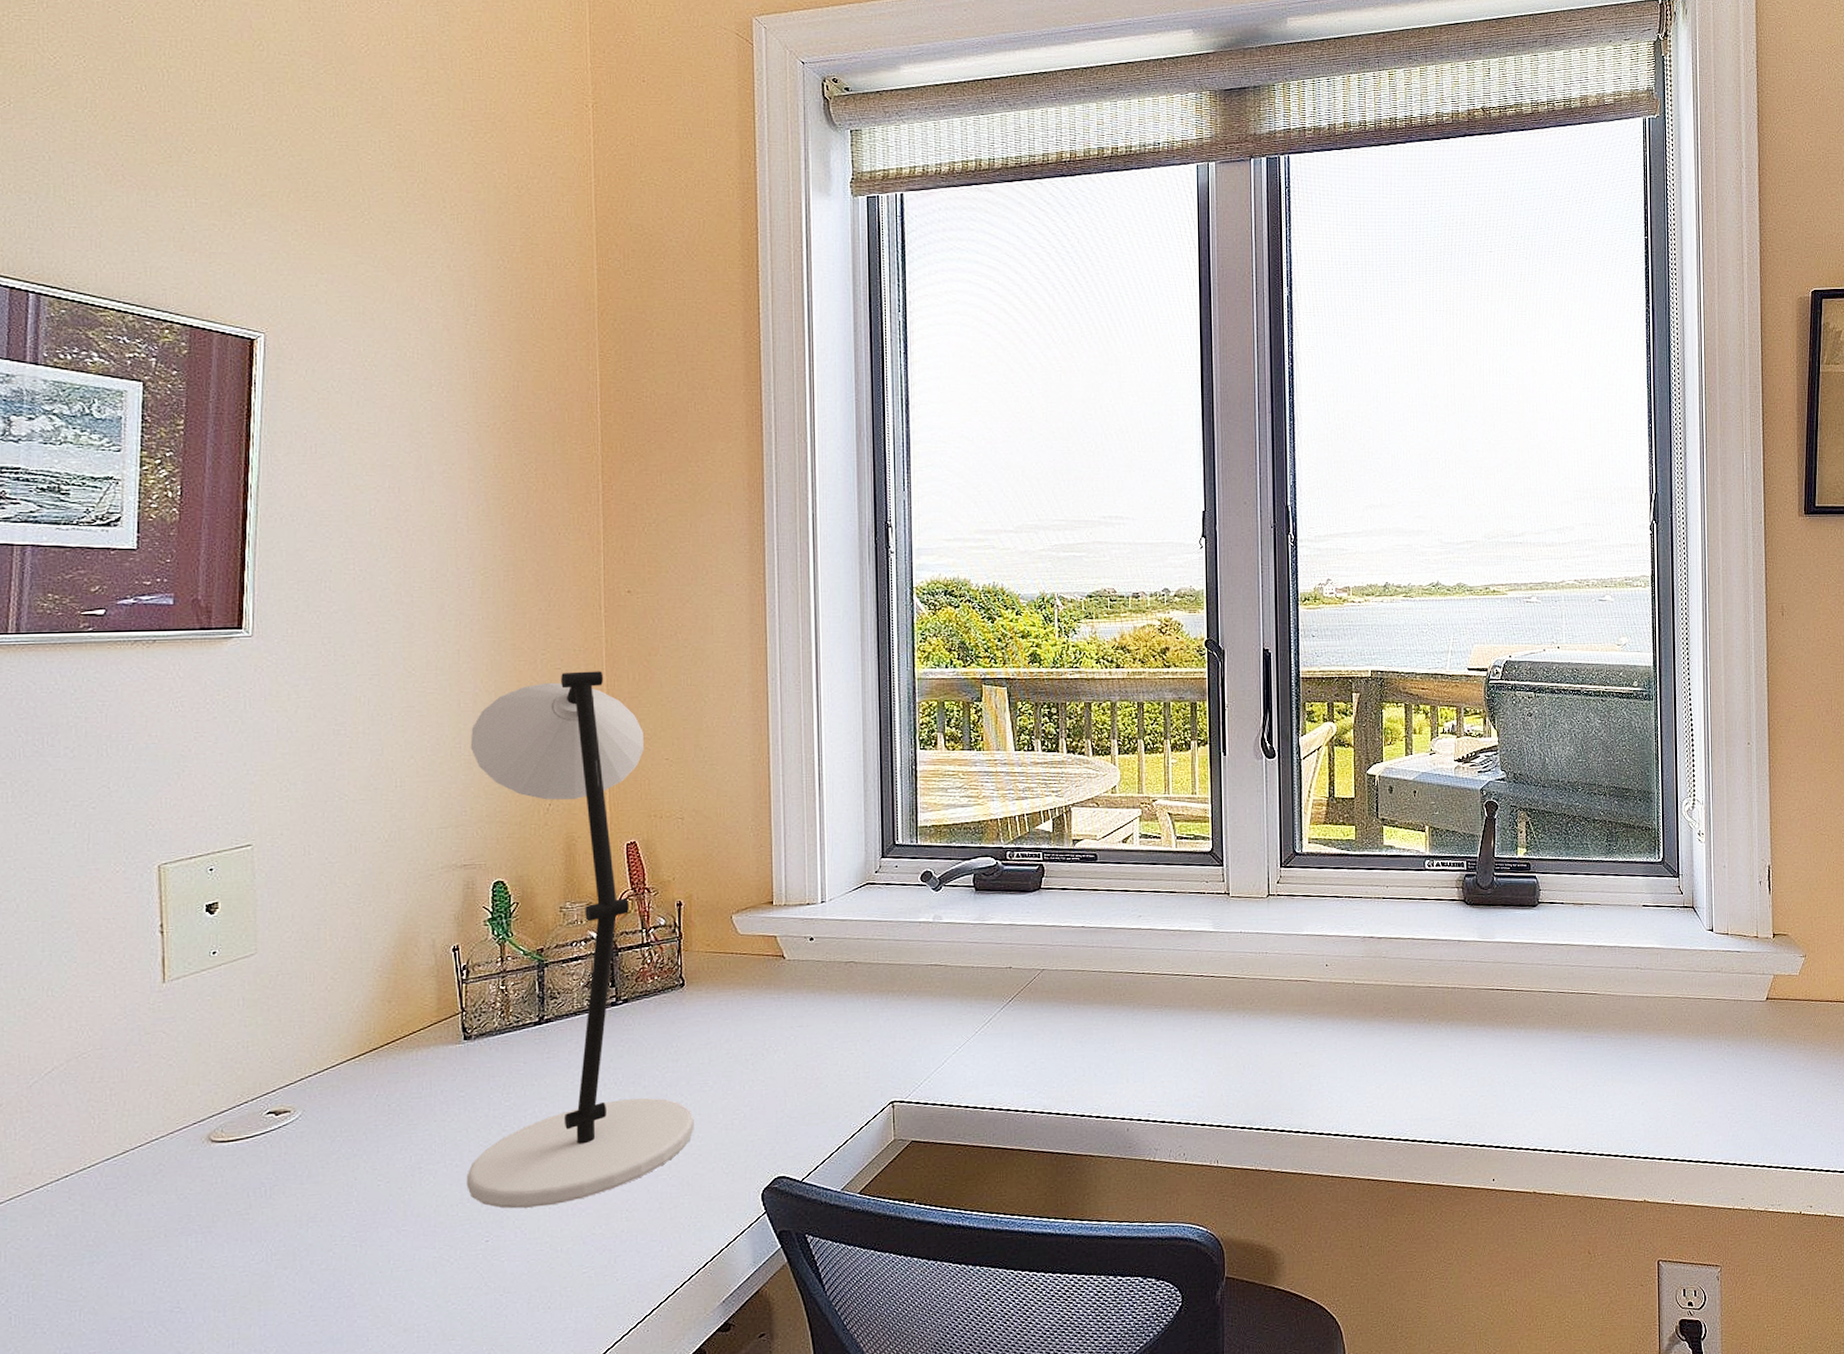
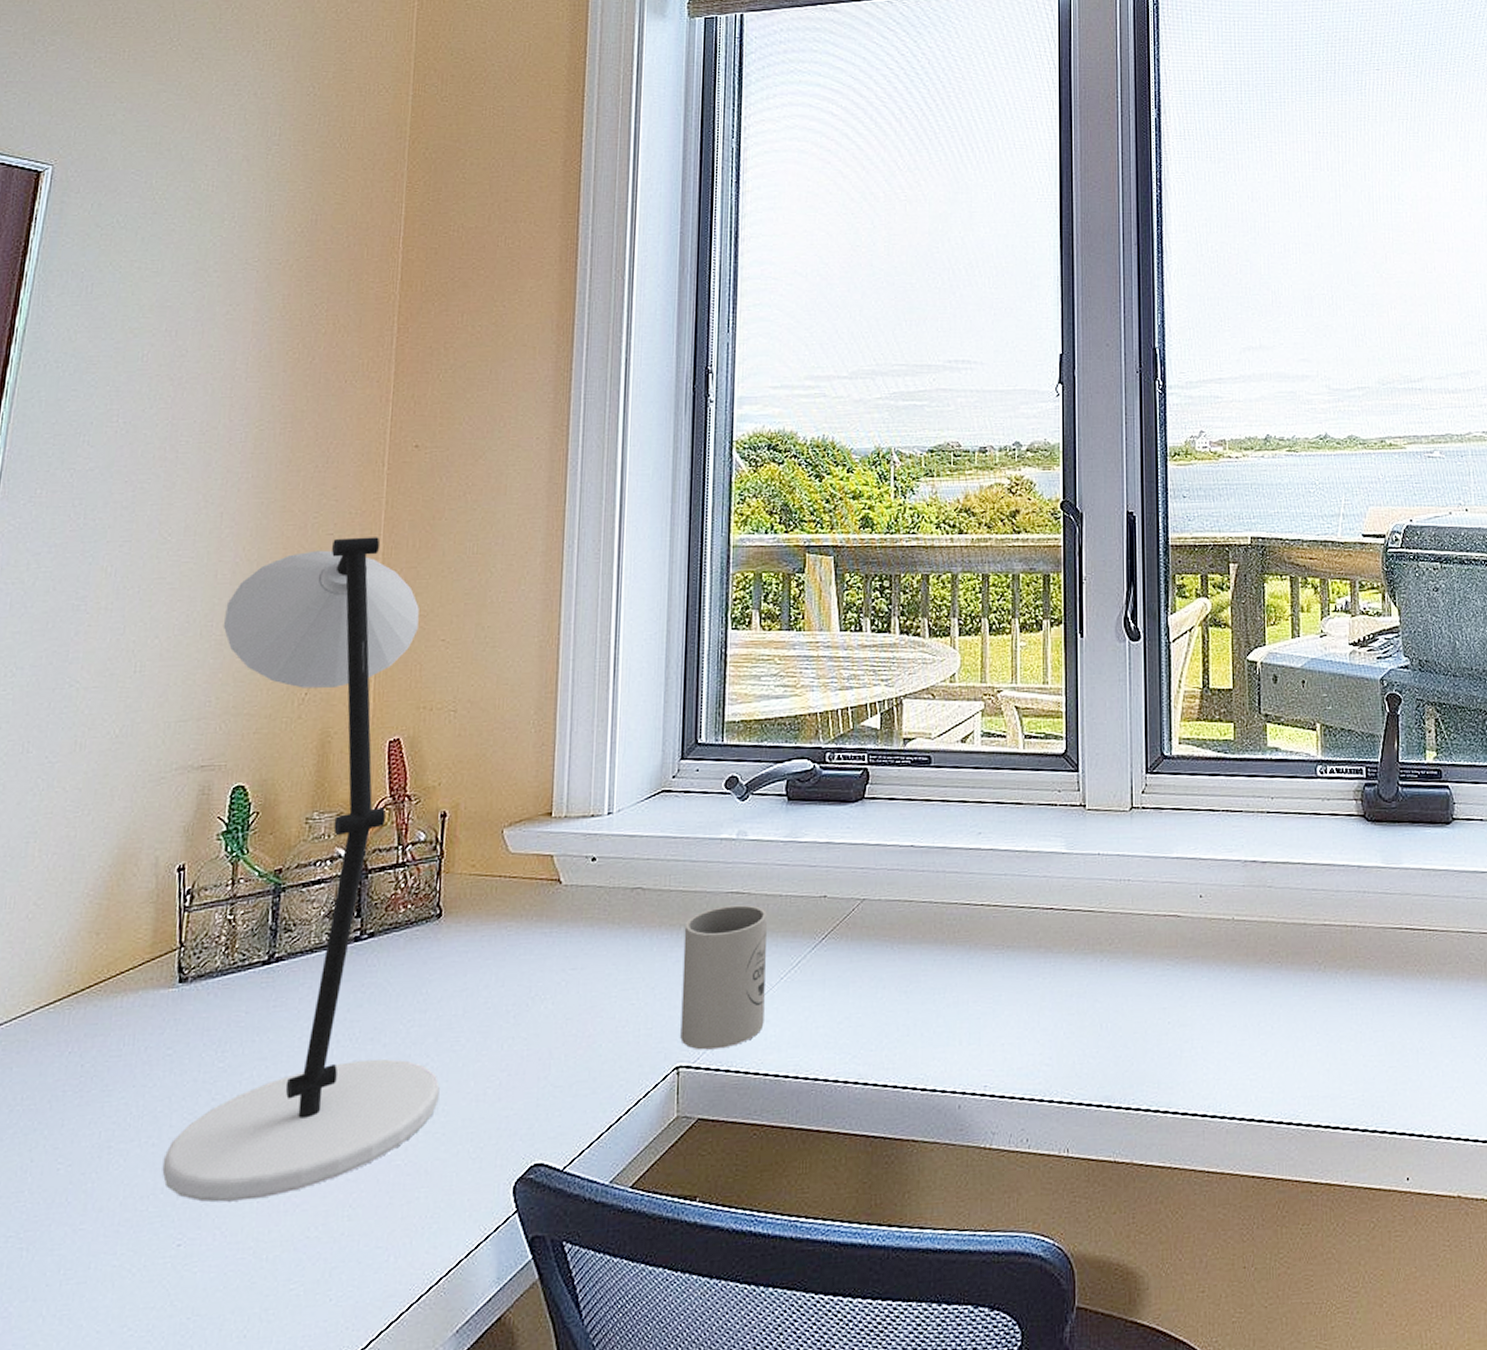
mug: none [892,974,963,1089] -> present [680,904,768,1050]

